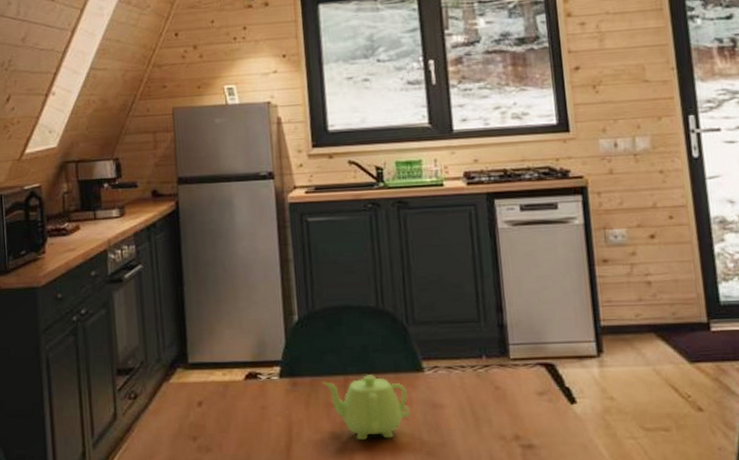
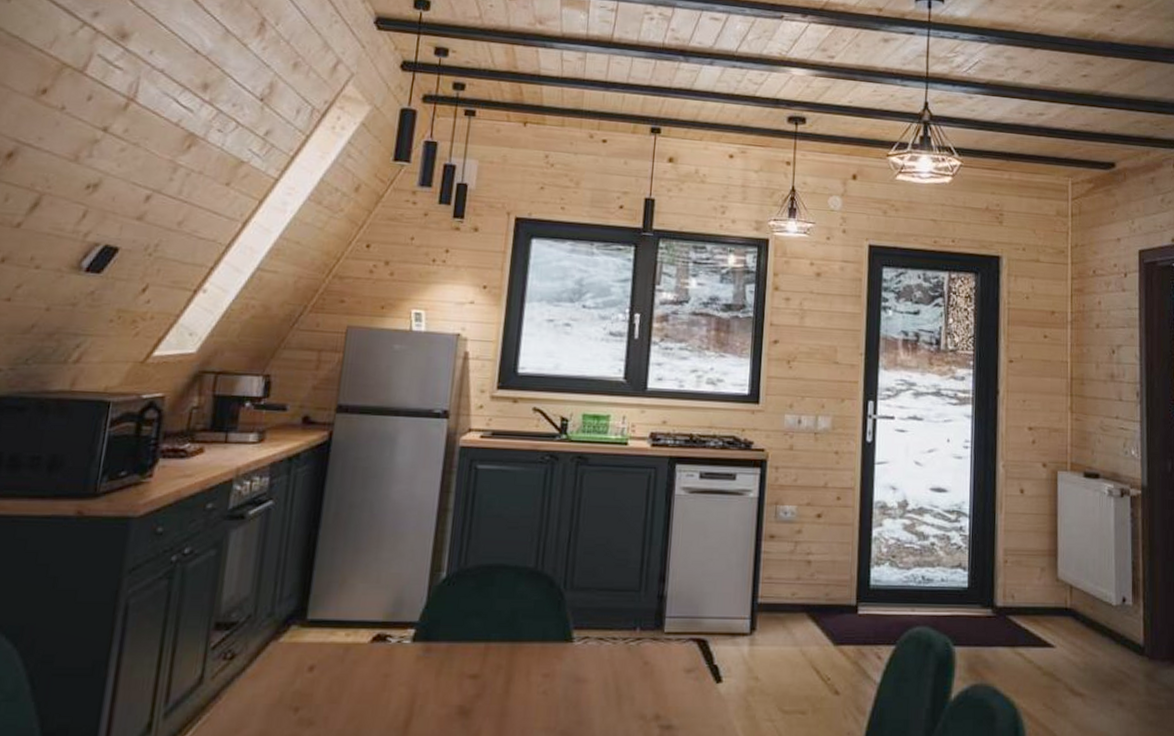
teapot: present [322,375,411,441] -> none [459,643,552,717]

